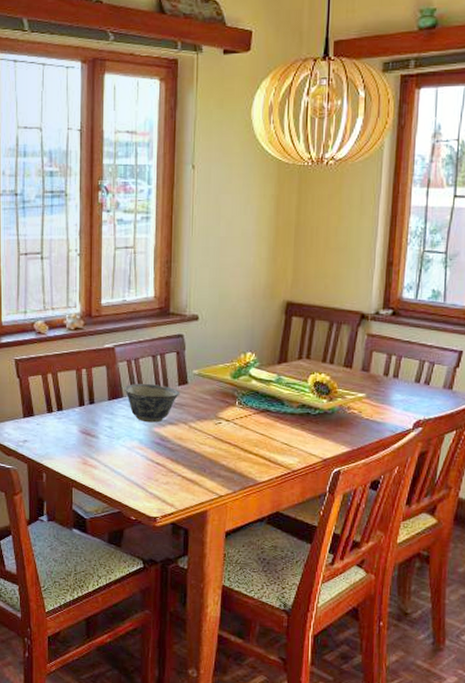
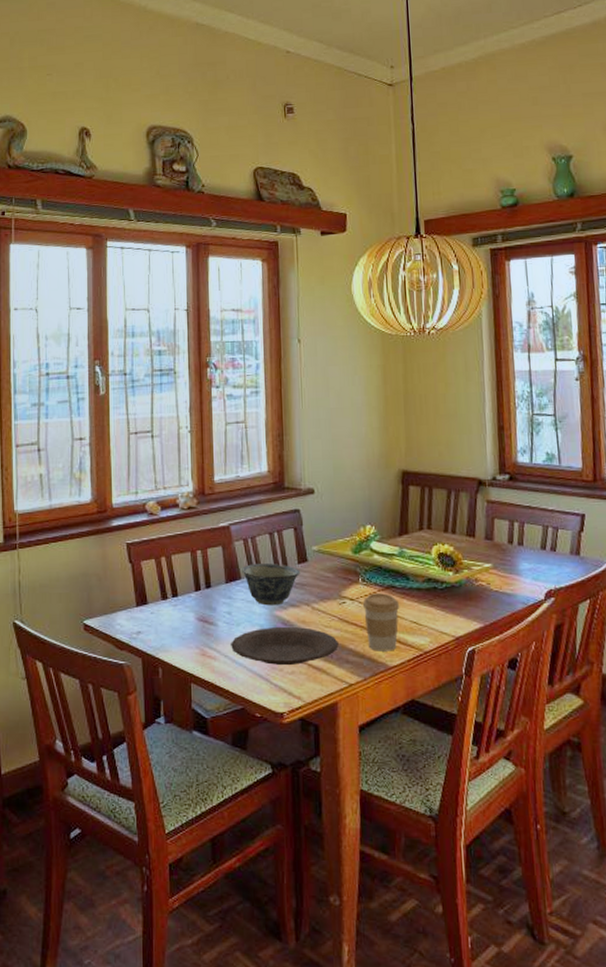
plate: none [111,442,212,476] -> present [231,627,339,665]
coffee cup: none [237,416,273,469] -> present [362,593,400,651]

